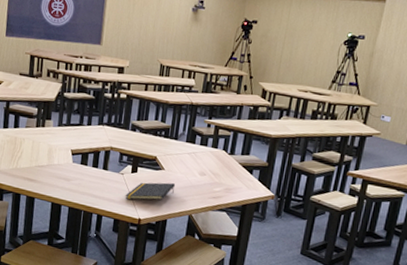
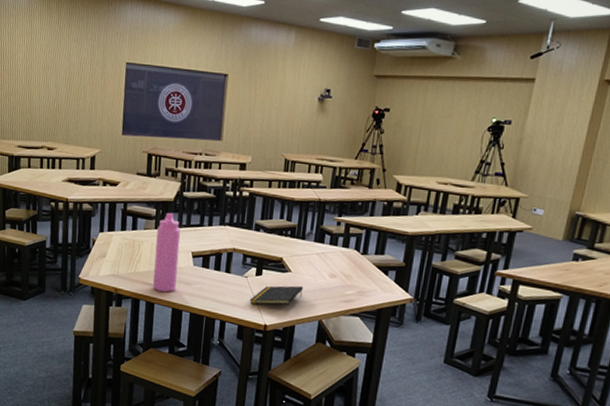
water bottle: none [33,111,61,187] -> present [152,212,181,292]

